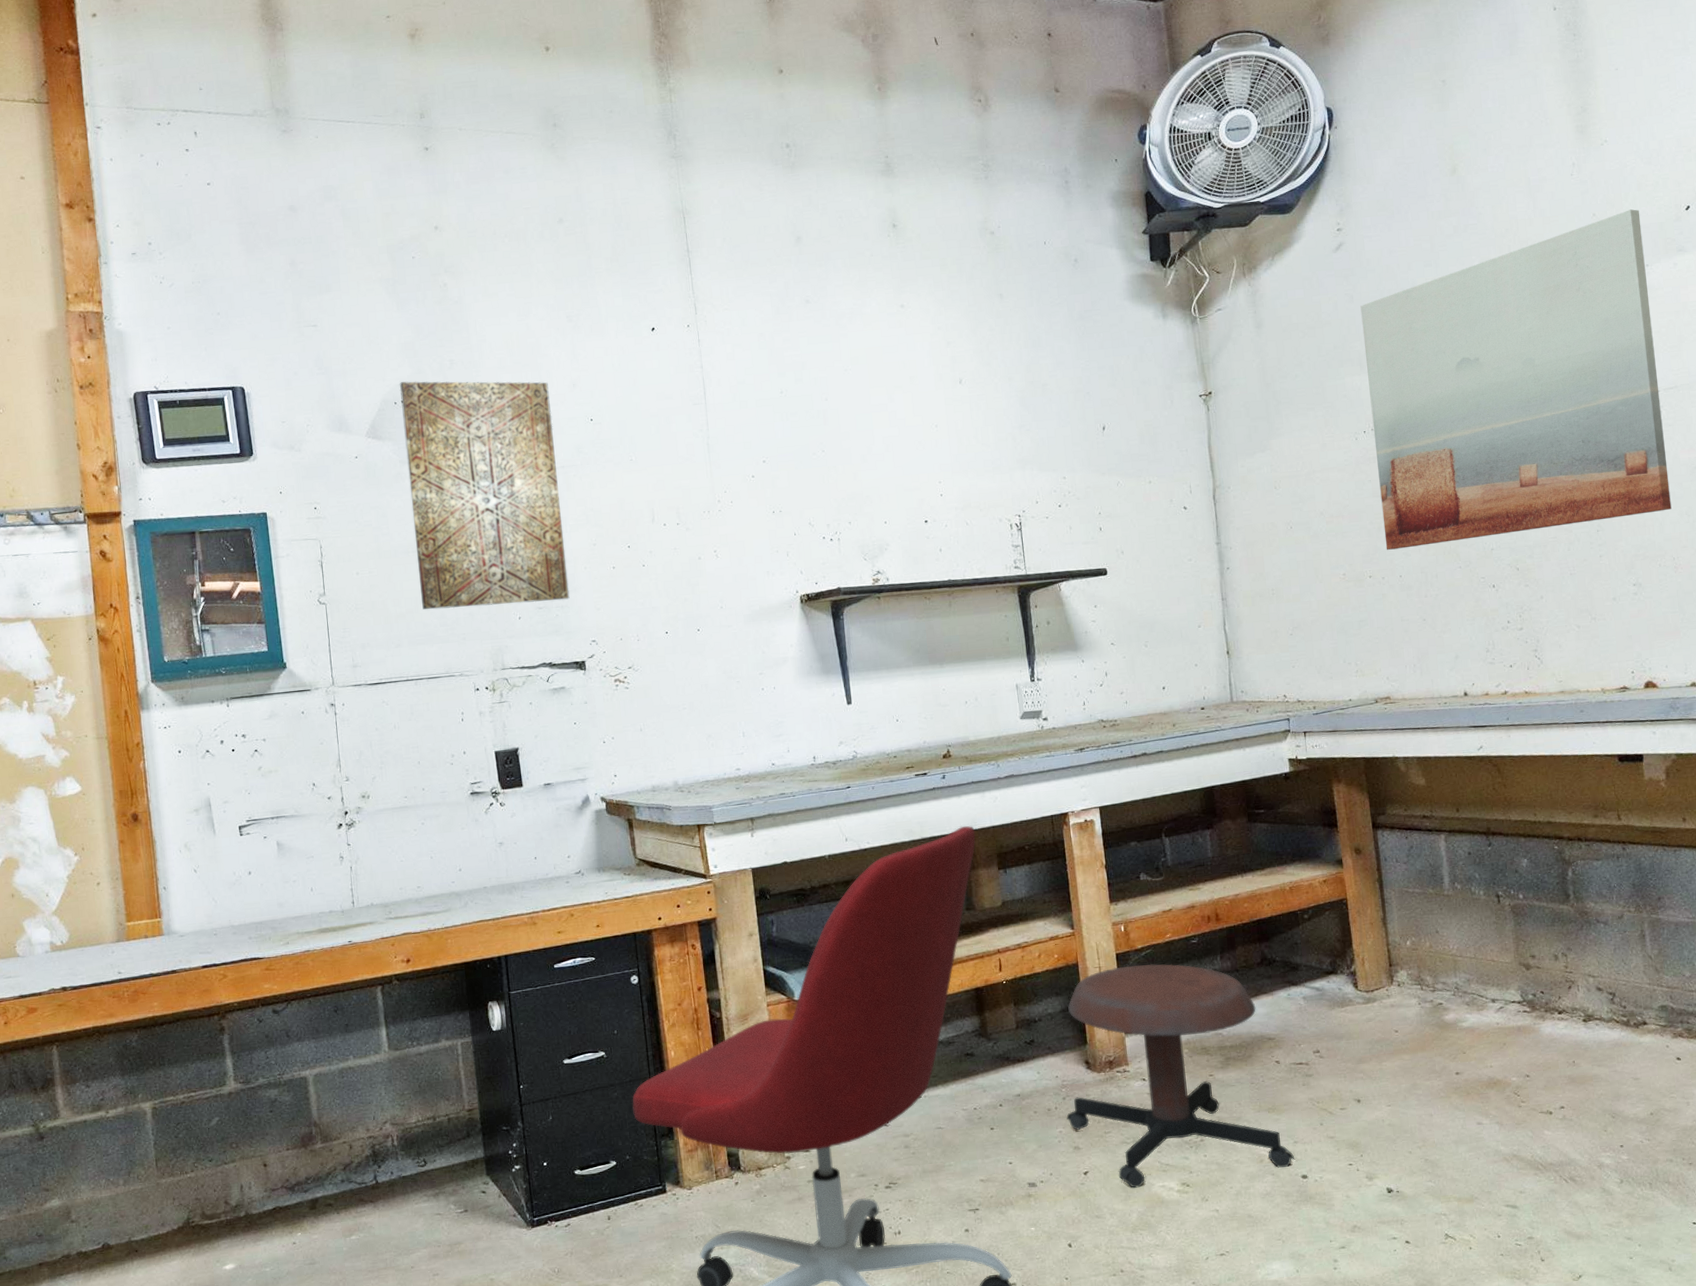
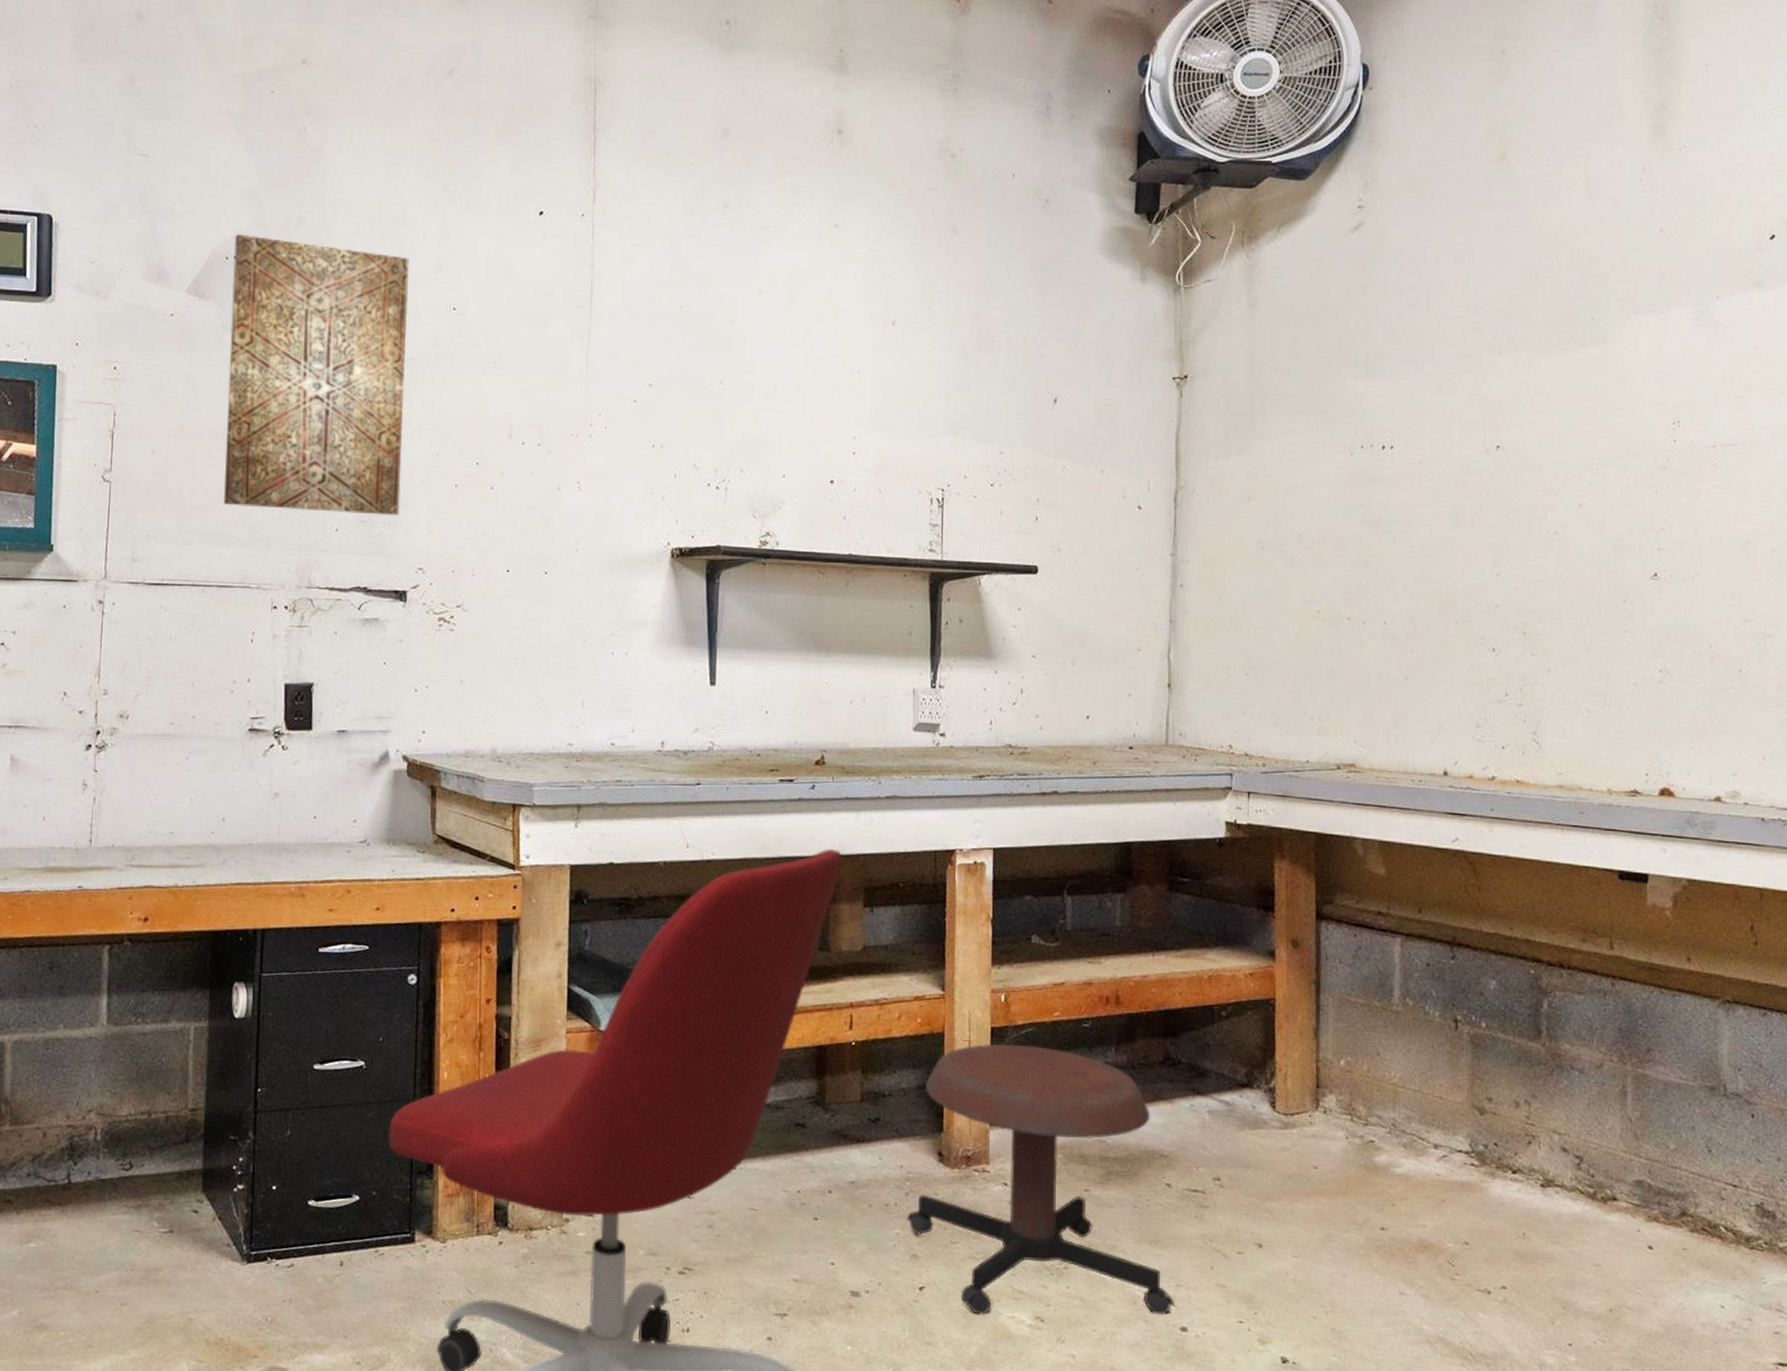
wall art: present [1360,209,1672,550] -> none [1371,230,1716,591]

